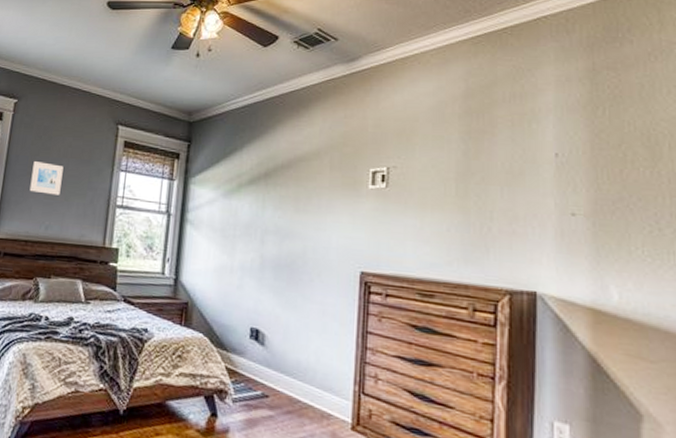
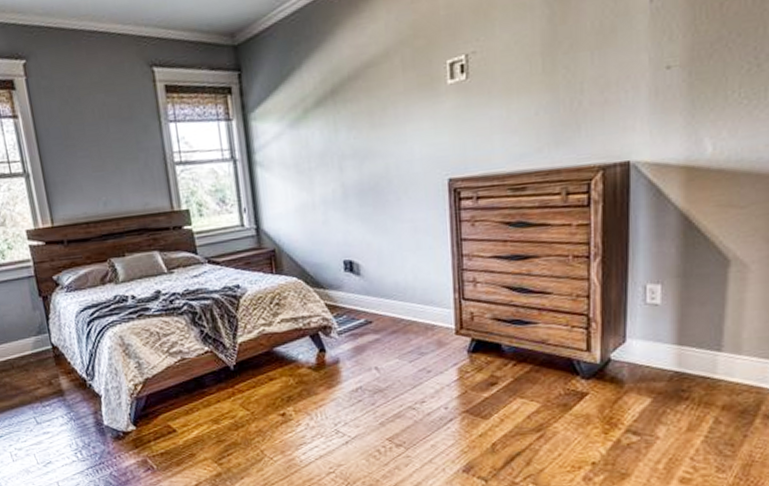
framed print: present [29,161,64,195] -> none [68,129,109,168]

